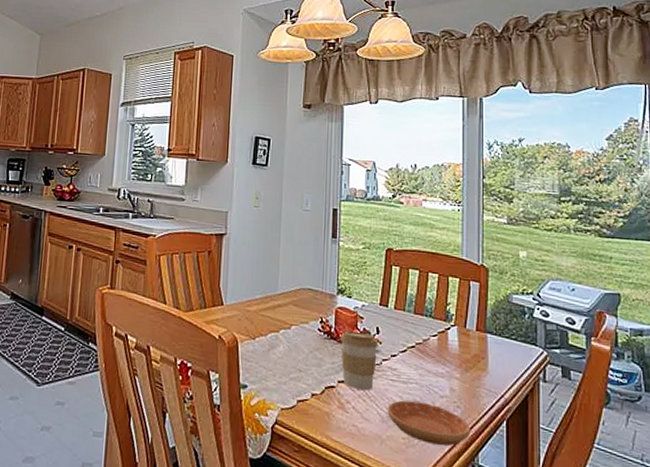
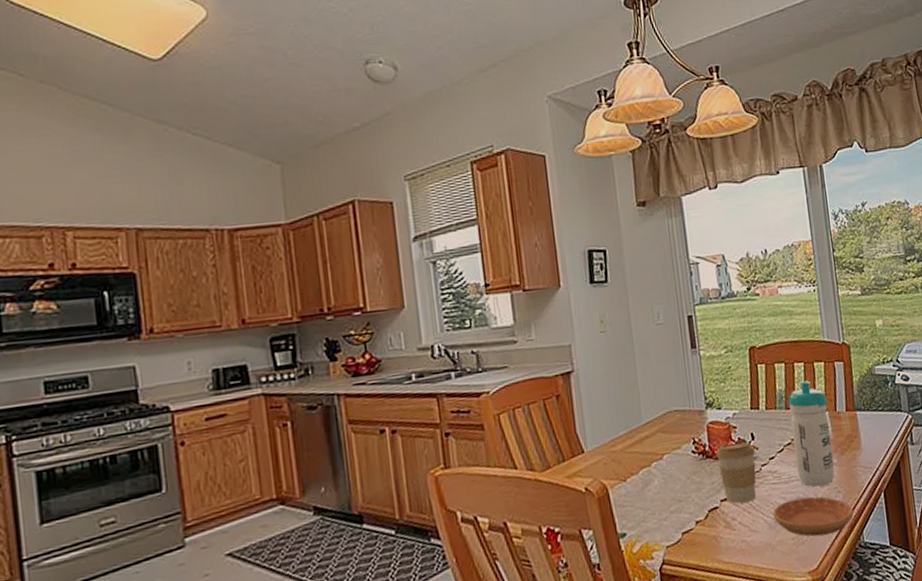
water bottle: none [417,291,458,396] -> present [787,380,835,487]

